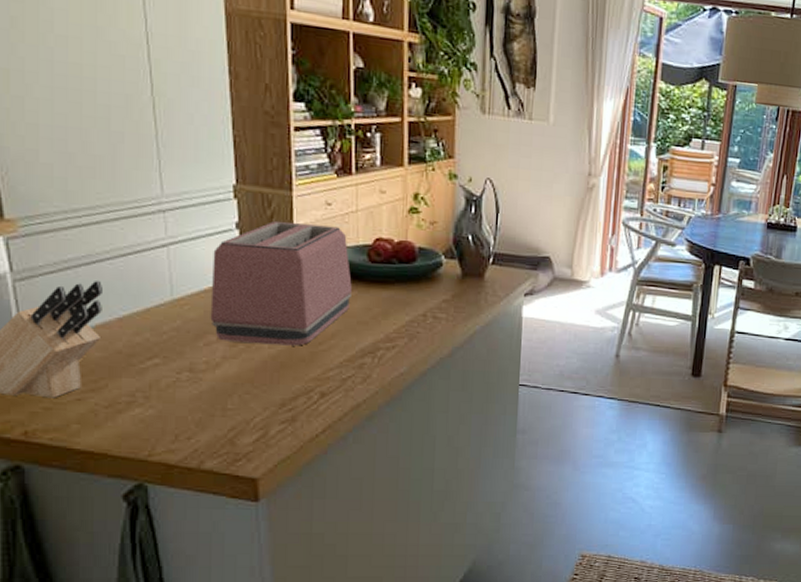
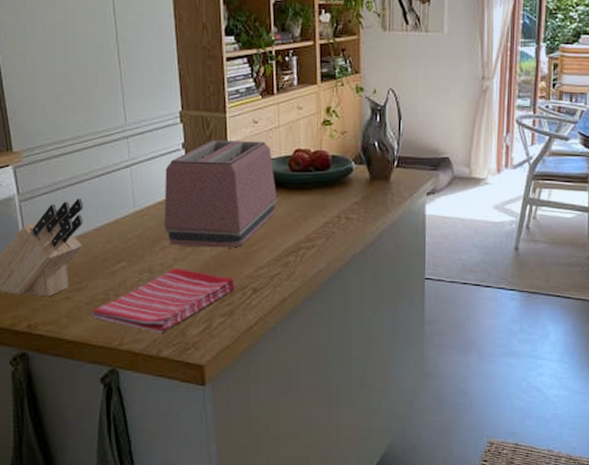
dish towel: none [111,367,299,442] -> present [91,268,235,333]

